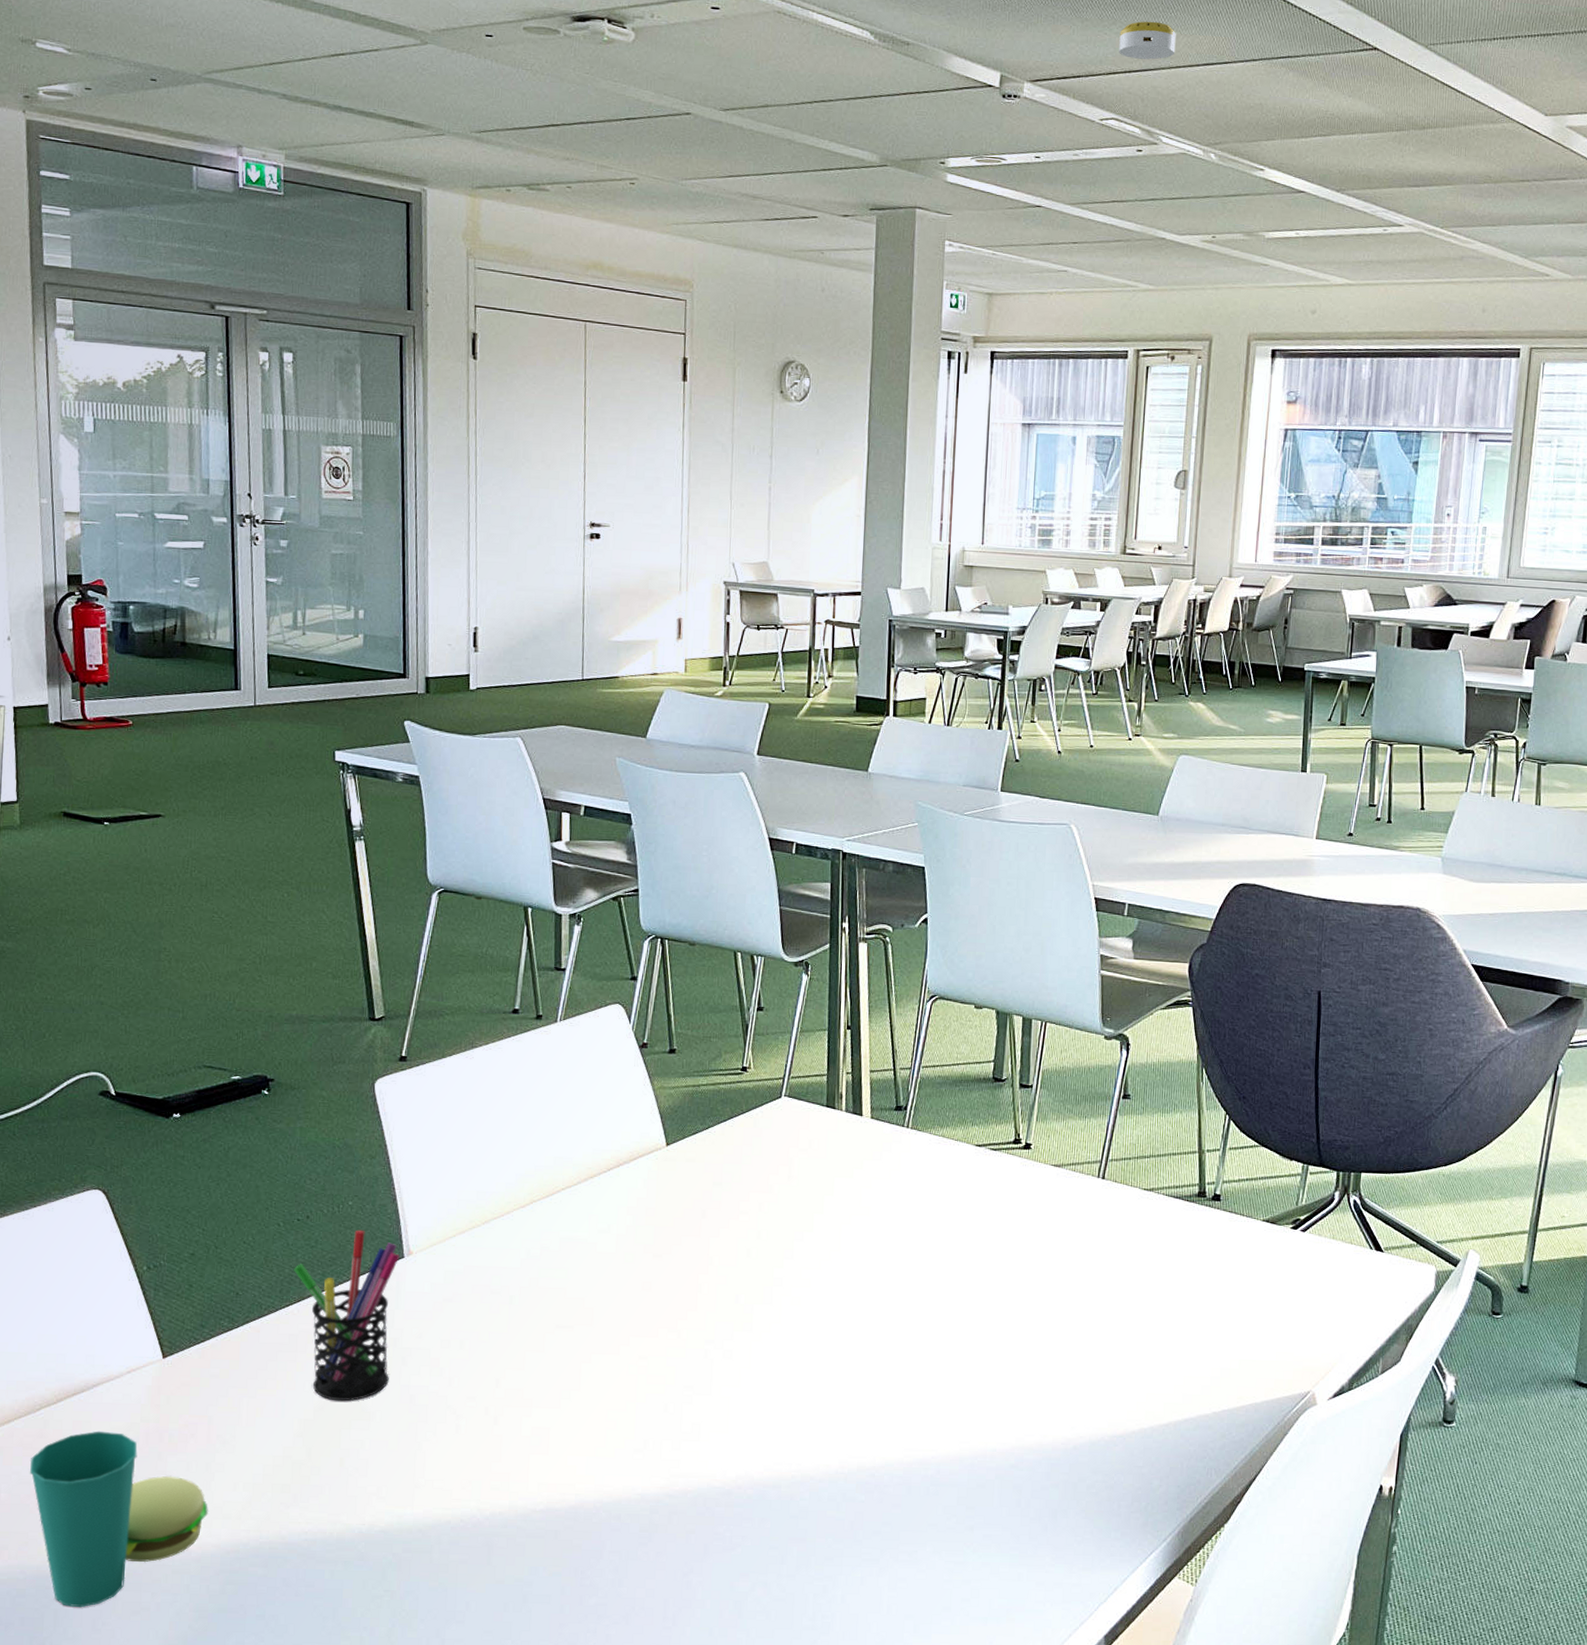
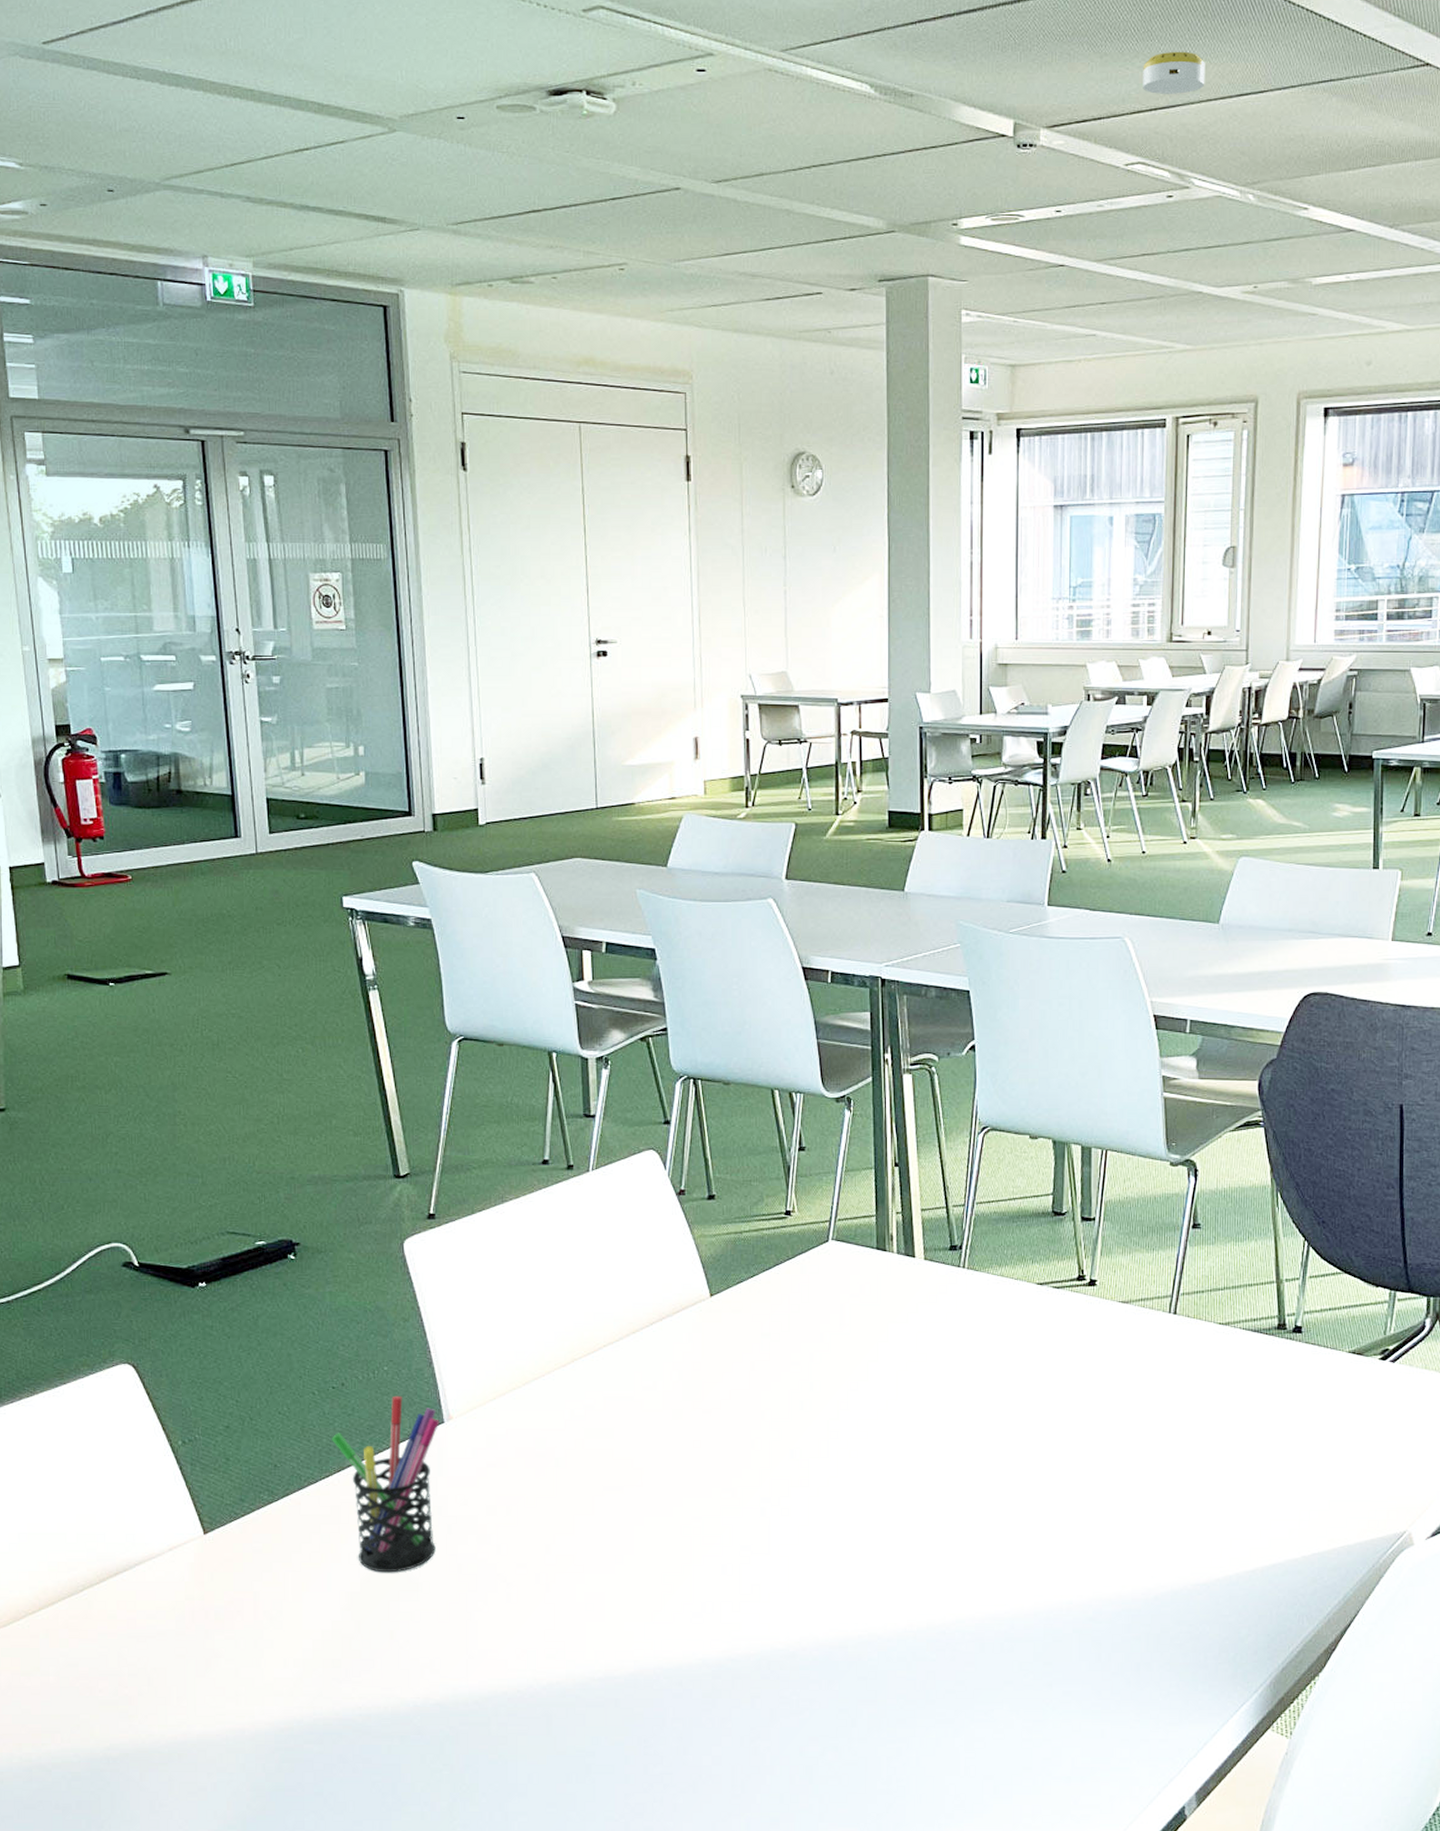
cup: present [29,1431,208,1608] -> none [76,1610,259,1790]

